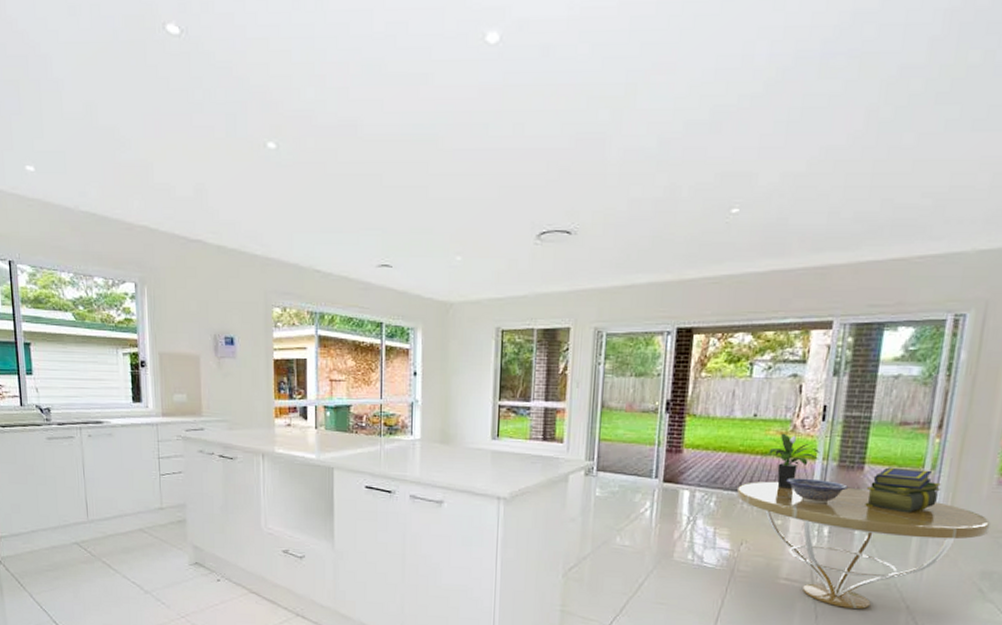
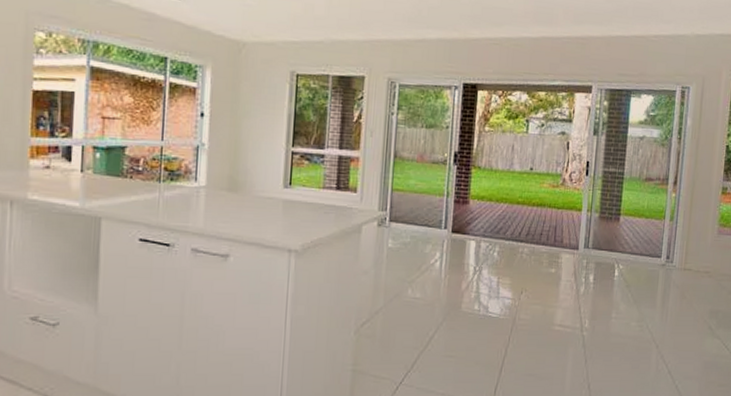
coffee table: present [736,481,991,610] -> none [516,231,715,352]
potted plant: present [760,433,820,489] -> none [536,186,585,239]
decorative bowl: present [786,477,849,504] -> none [558,228,609,253]
stack of books: present [865,467,941,514] -> none [621,218,678,260]

